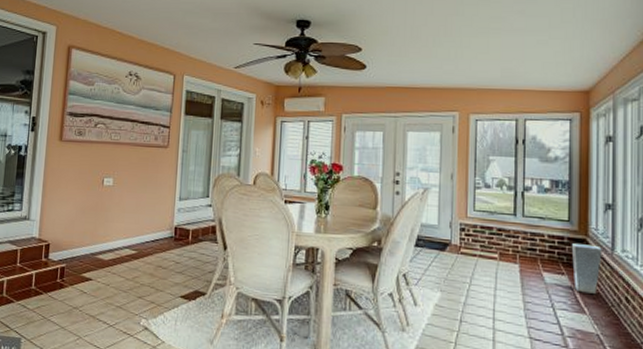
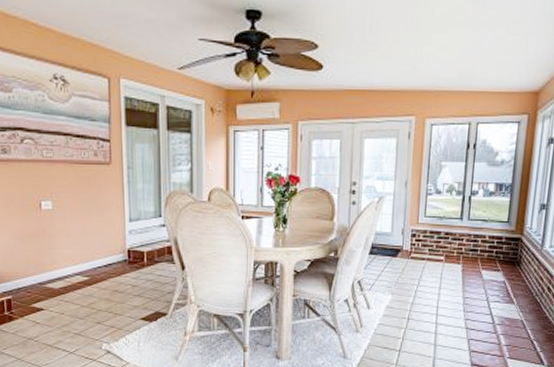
vase: present [571,244,602,294] -> none [507,243,534,286]

